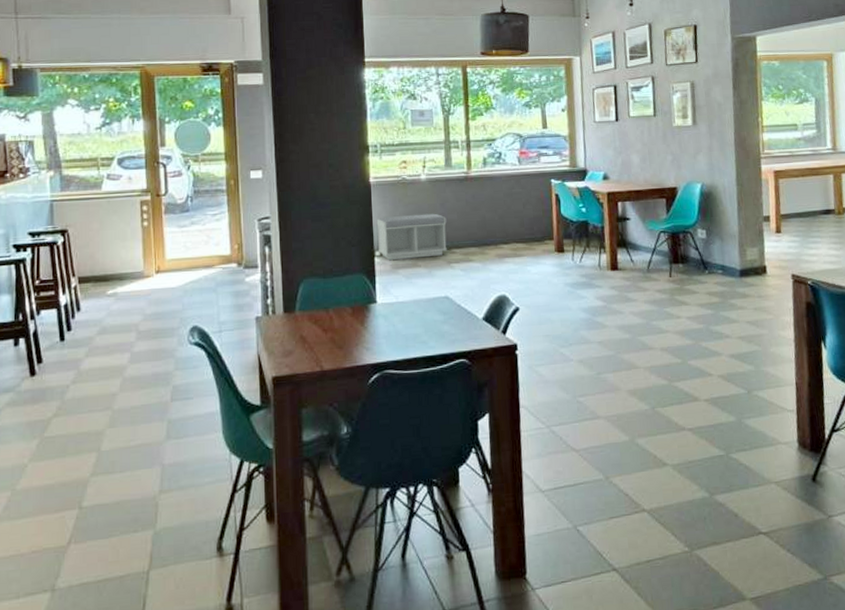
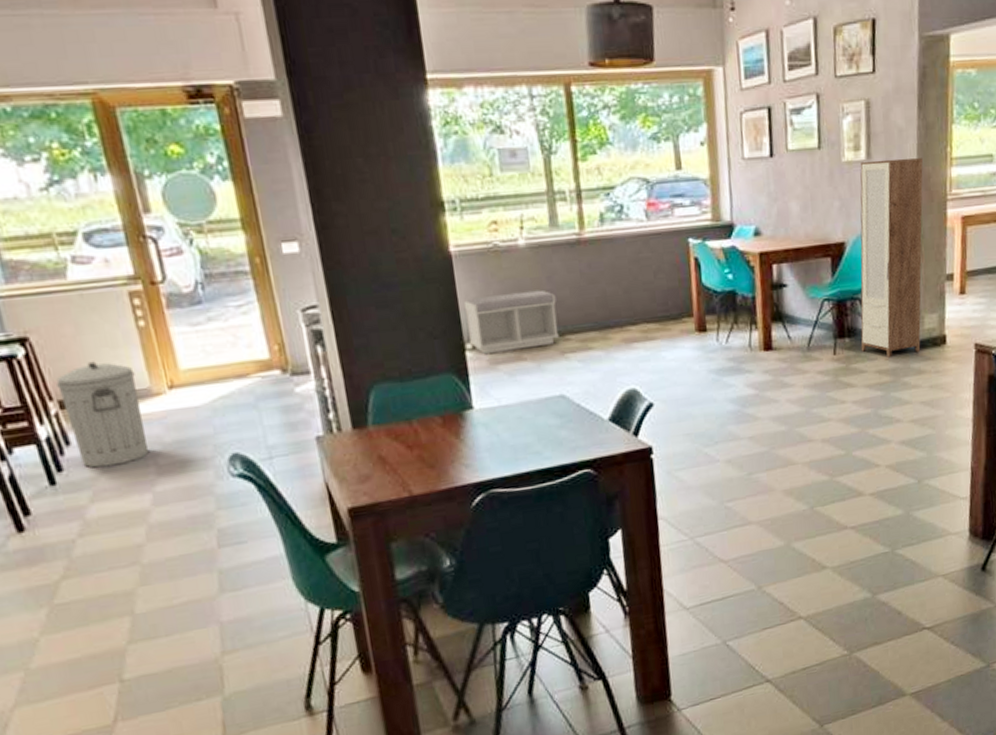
trash can: none [80,249,134,330] -> present [56,361,150,468]
cabinet: none [687,125,744,282] -> present [860,158,923,357]

